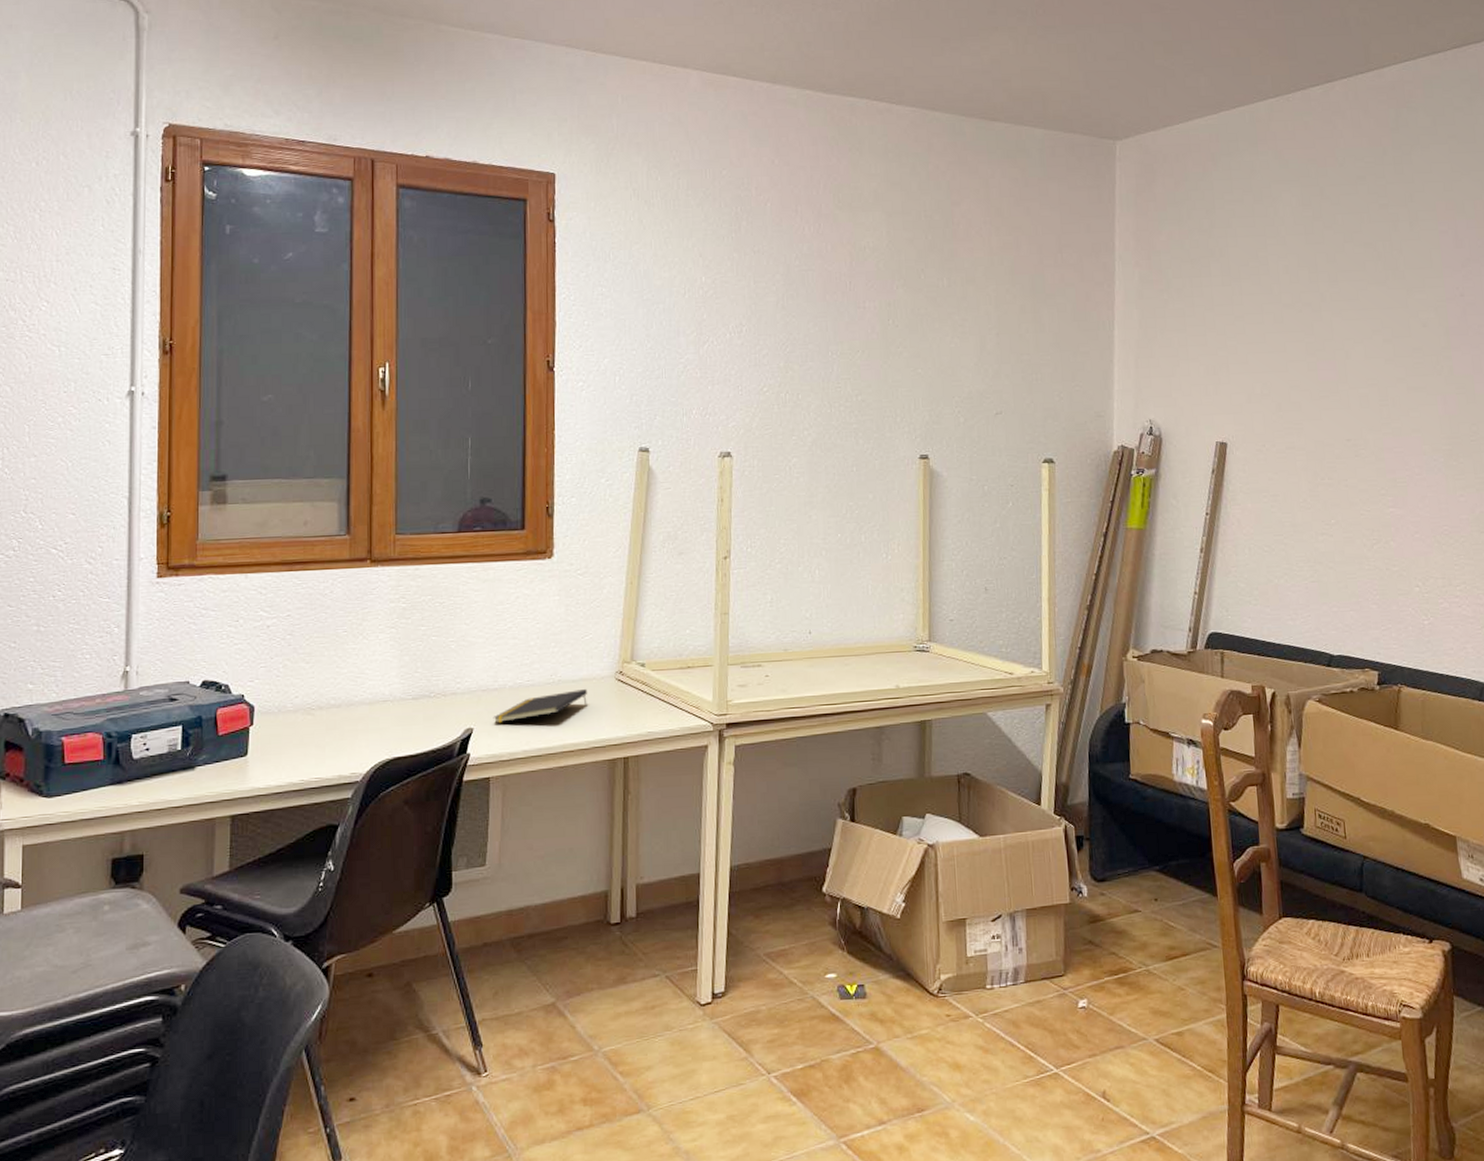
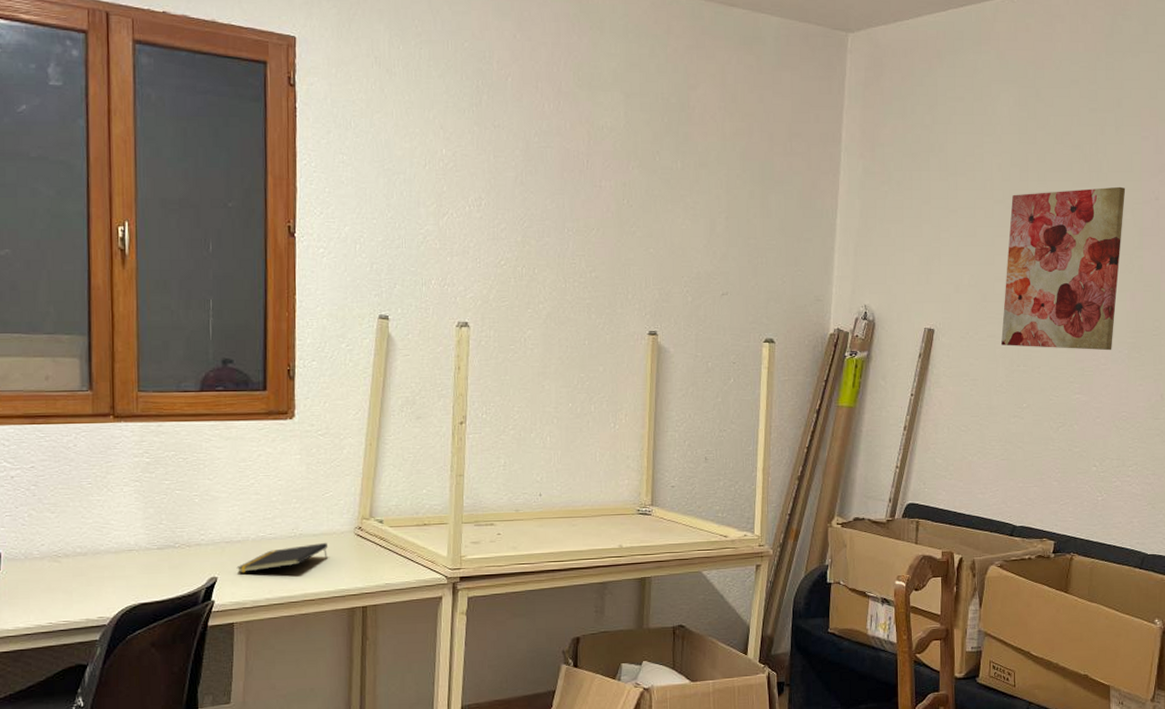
wall art: none [1301,284,1427,460] -> present [1001,186,1126,351]

